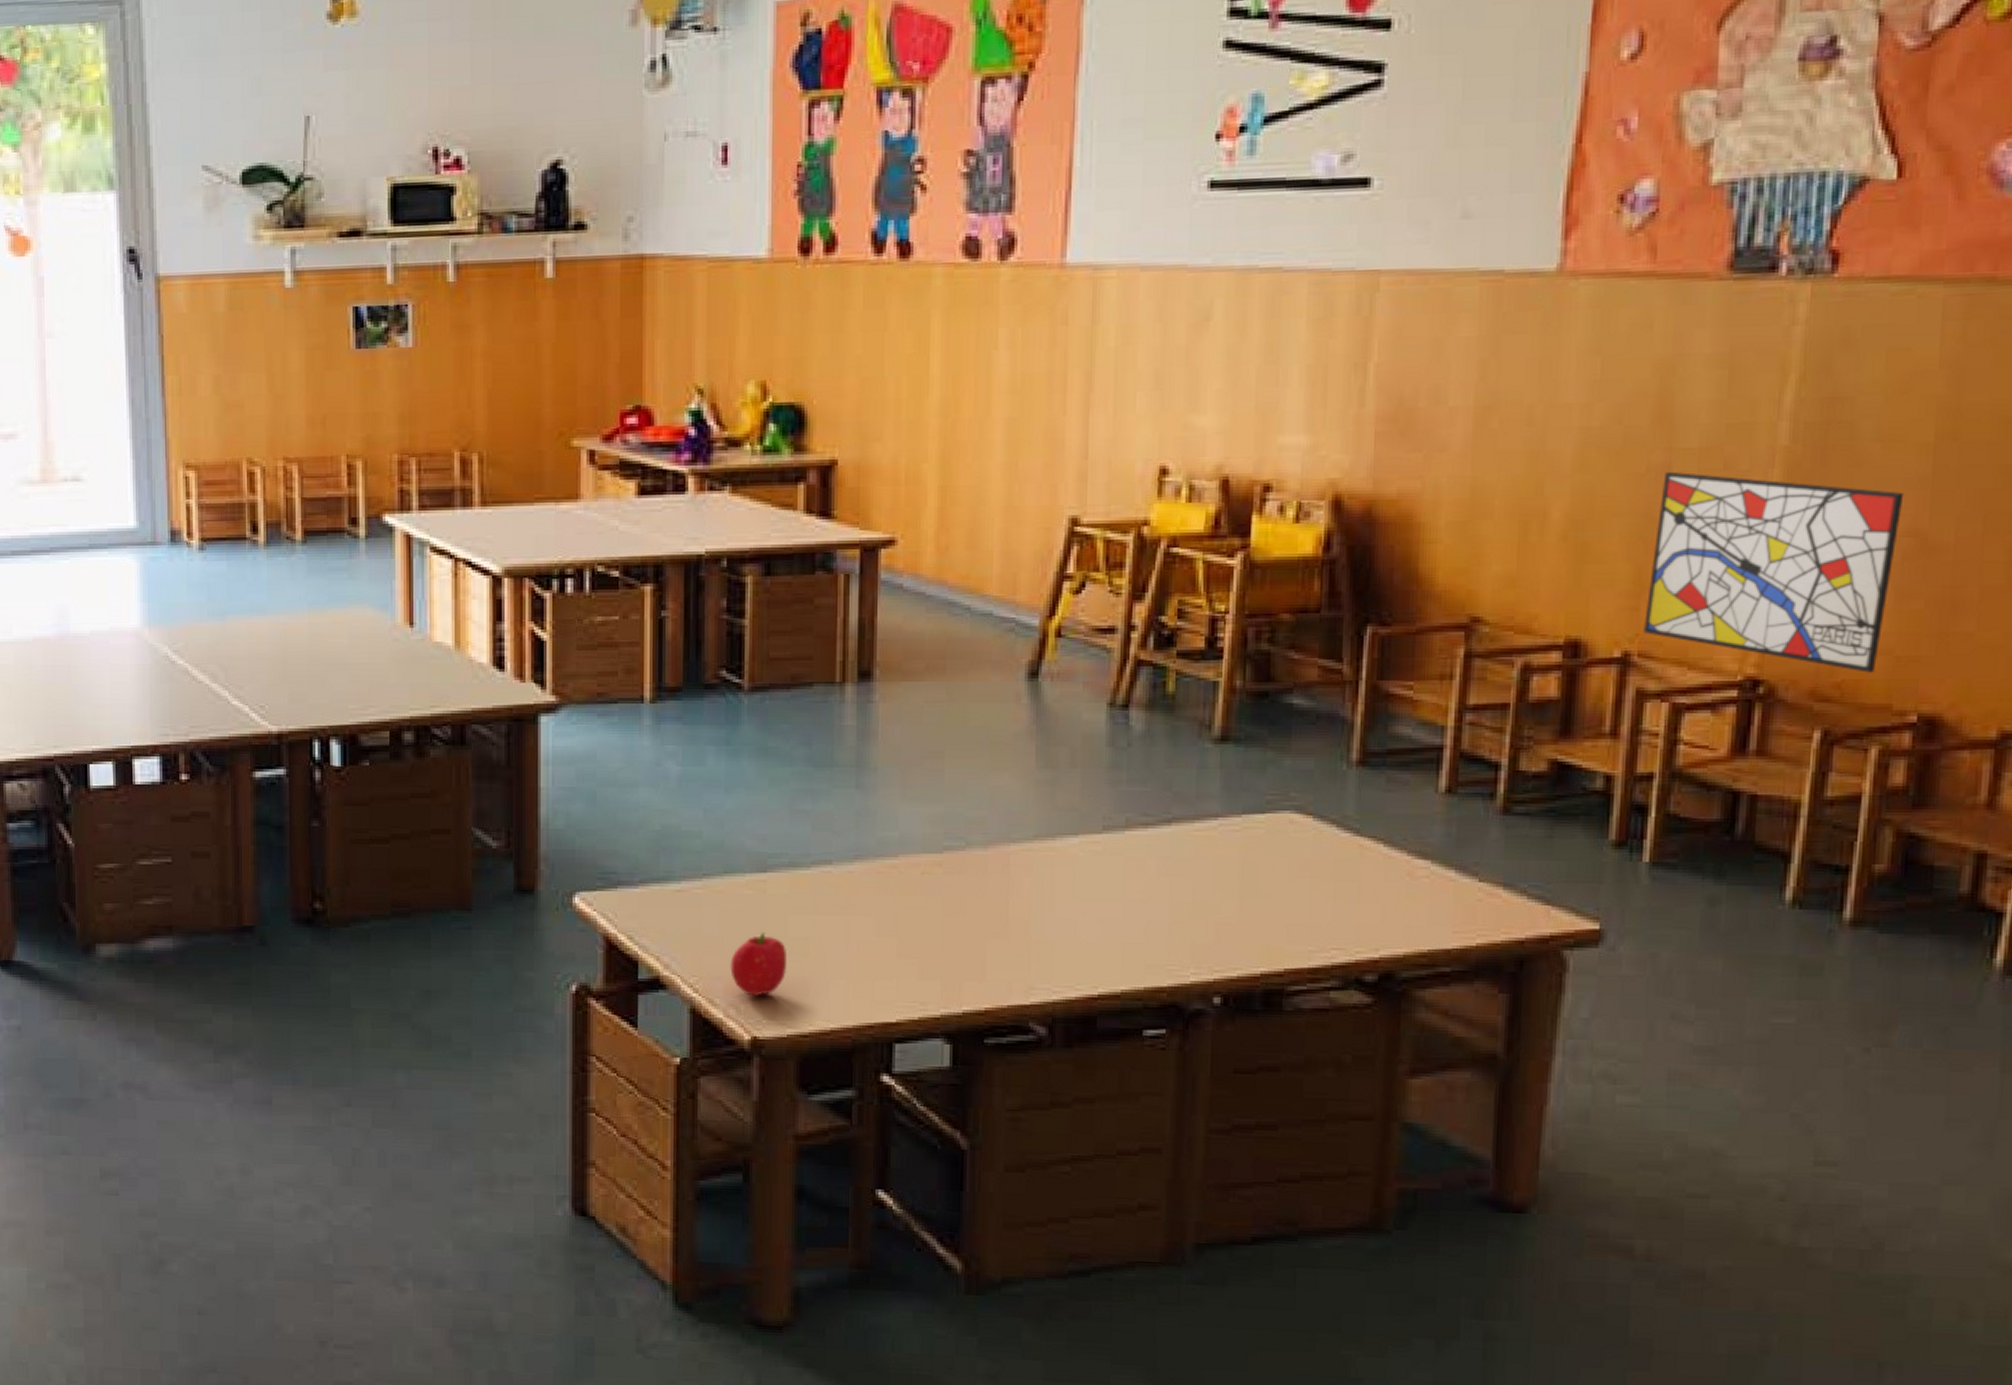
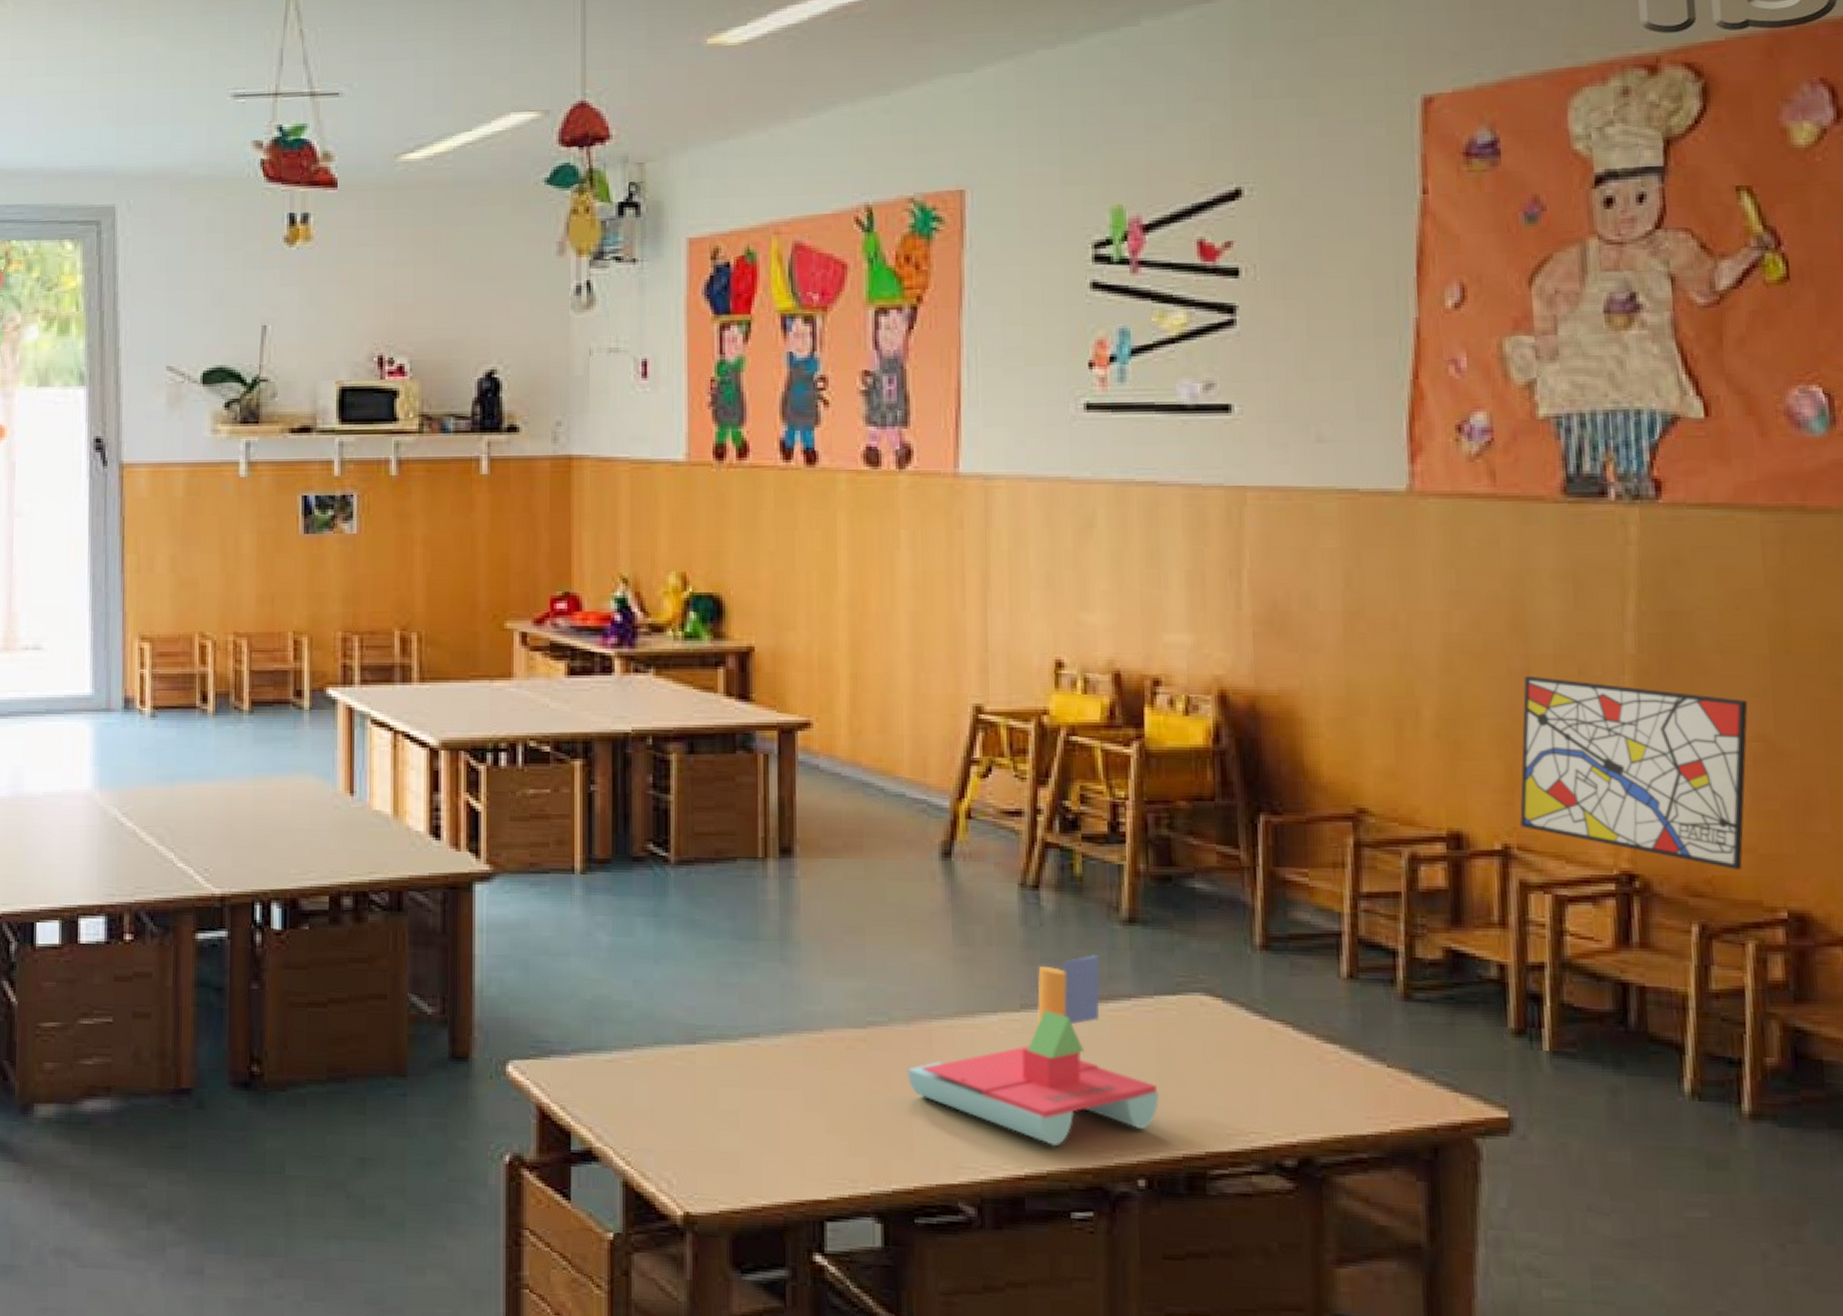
fruit: present [730,933,788,996] -> none [662,1105,718,1170]
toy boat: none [982,775,1240,967] -> present [907,955,1159,1147]

